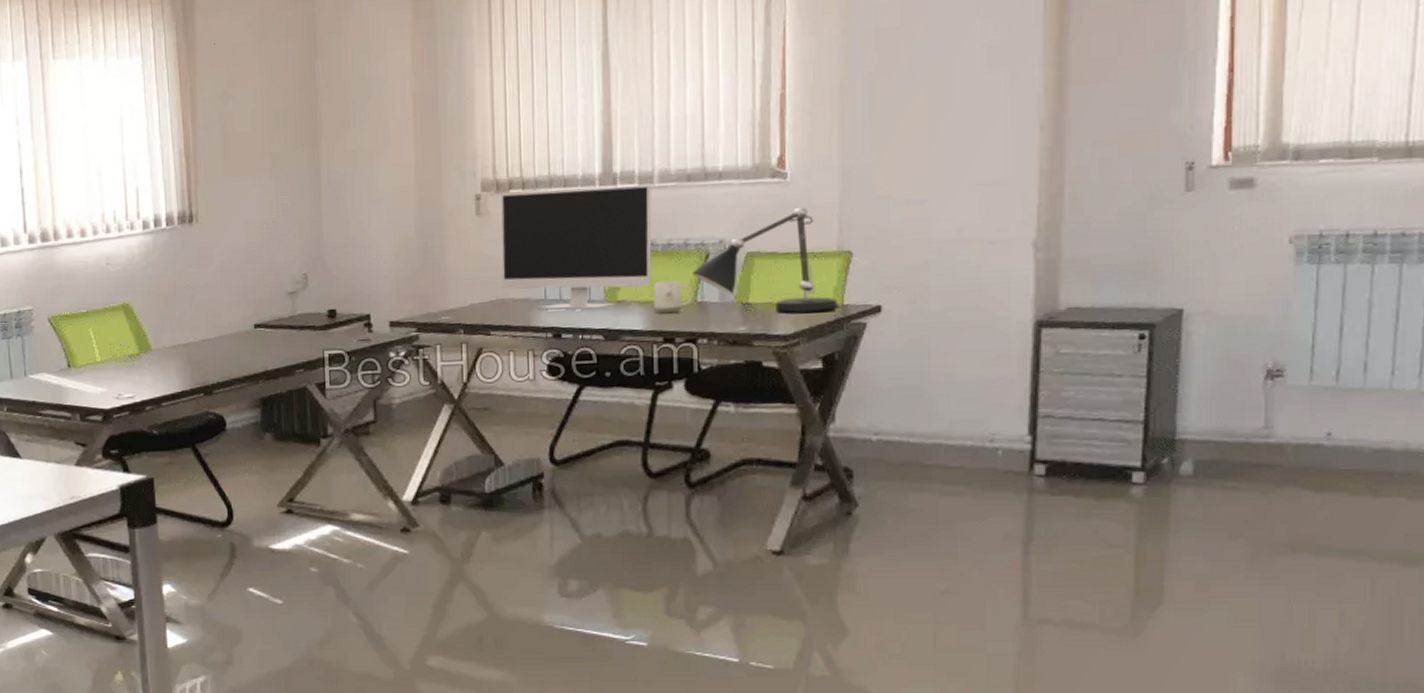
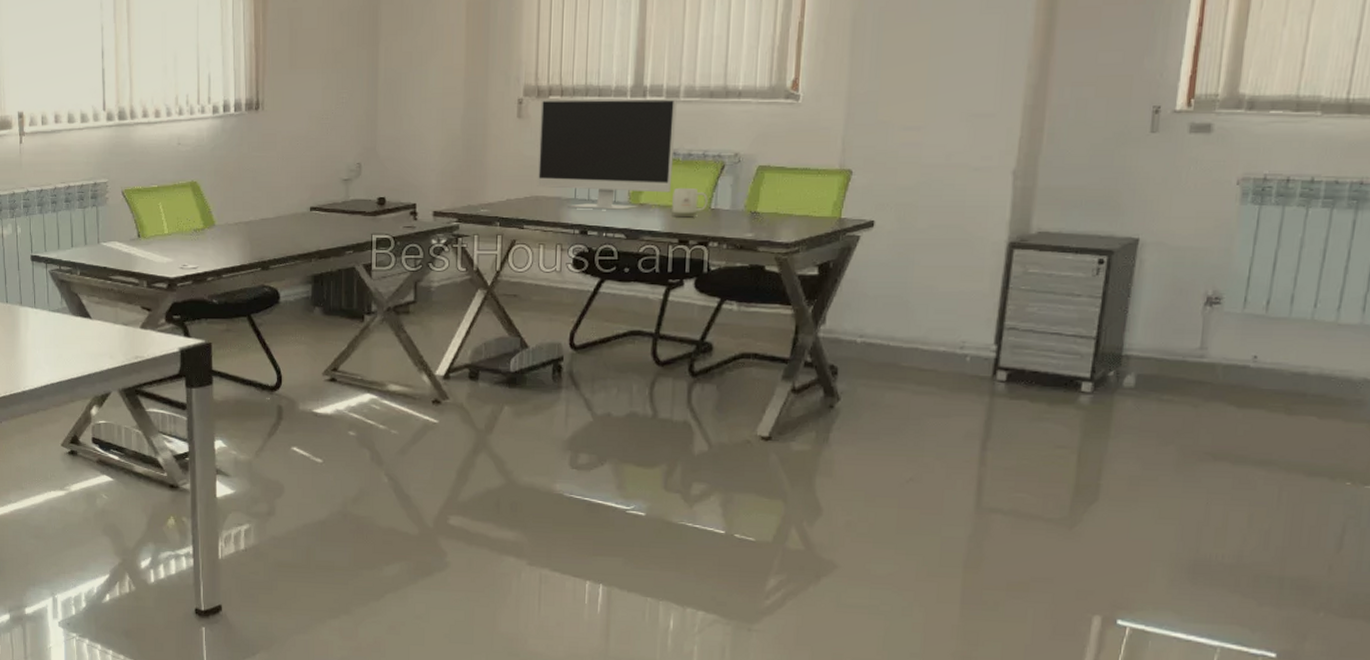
desk lamp: present [693,207,839,314] -> none [709,127,837,225]

